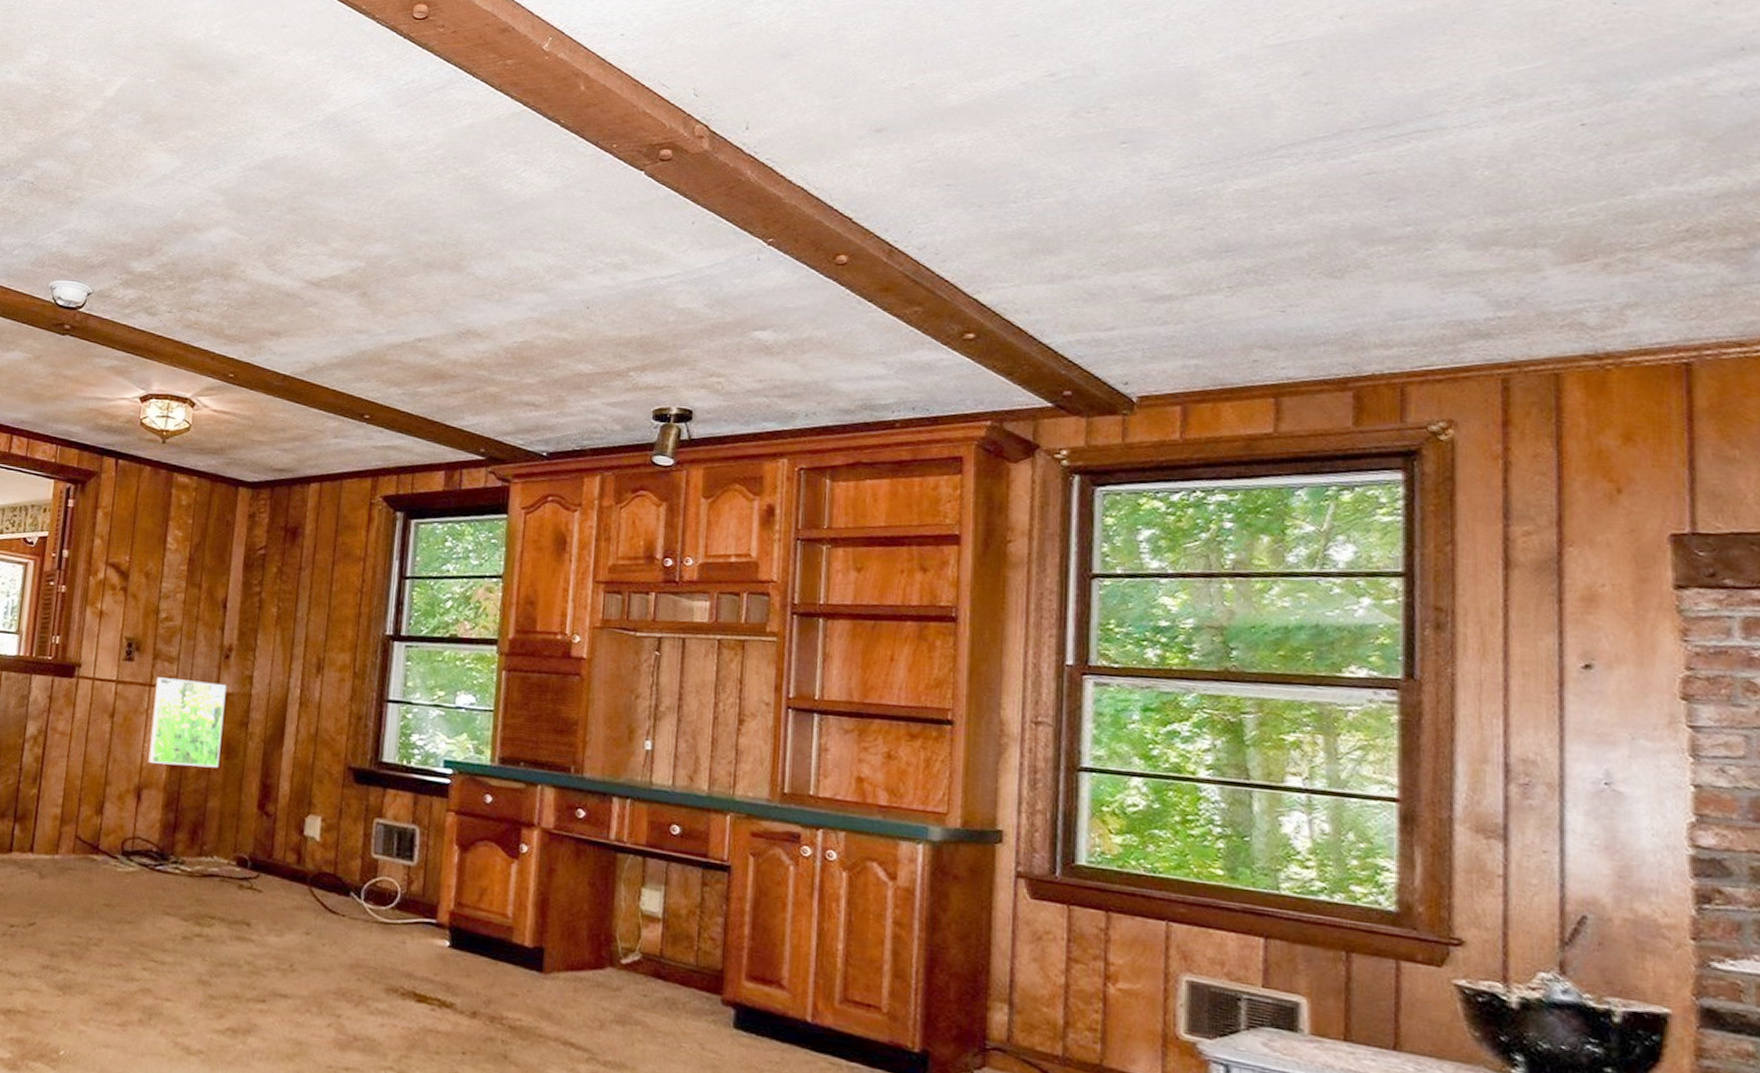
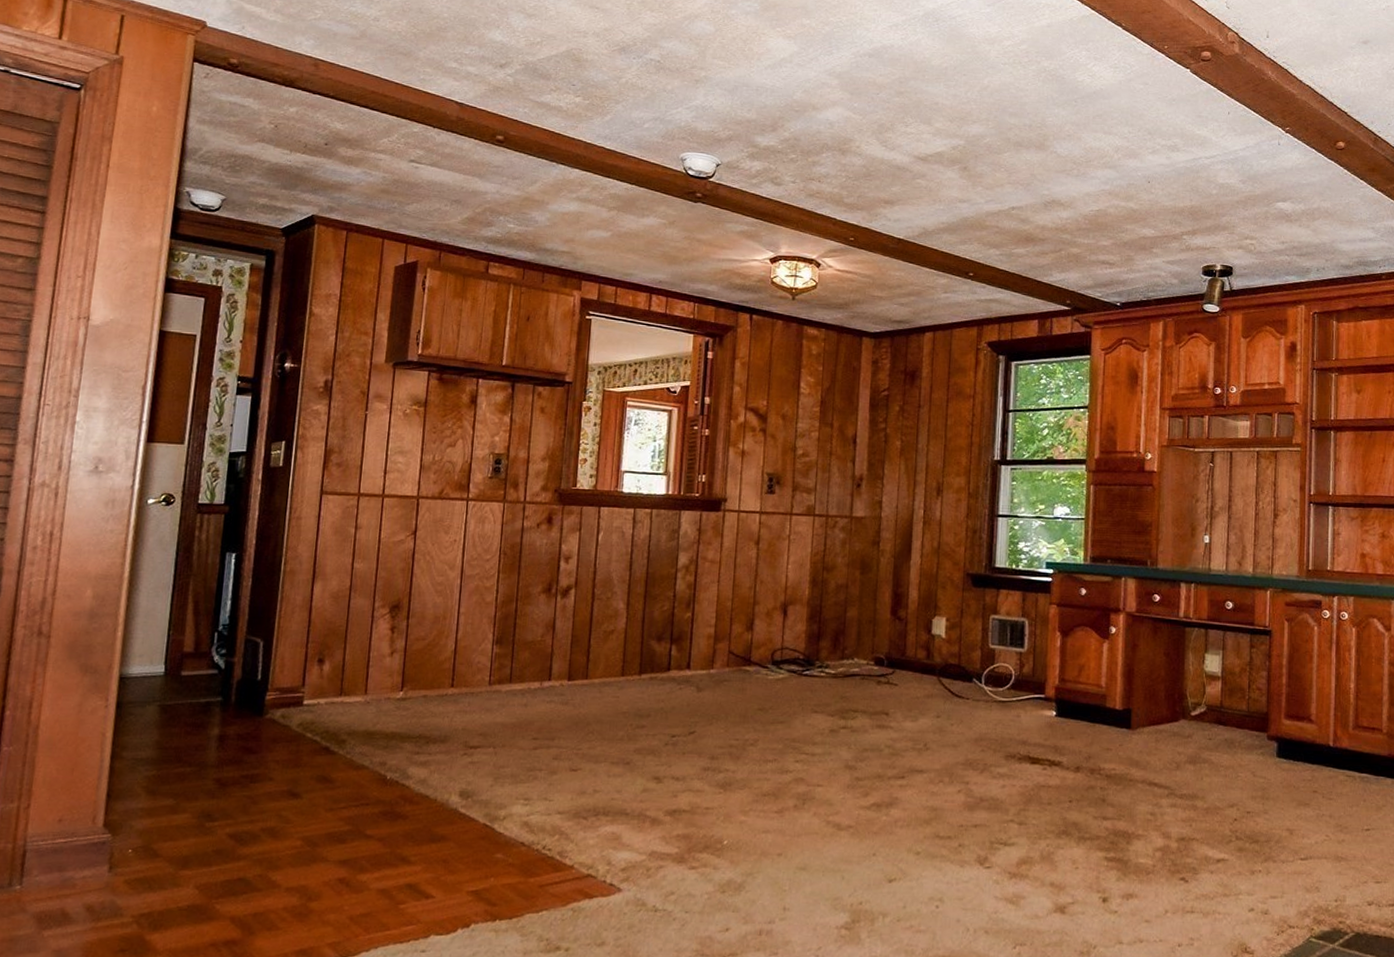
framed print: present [148,677,227,769] -> none [792,506,860,583]

